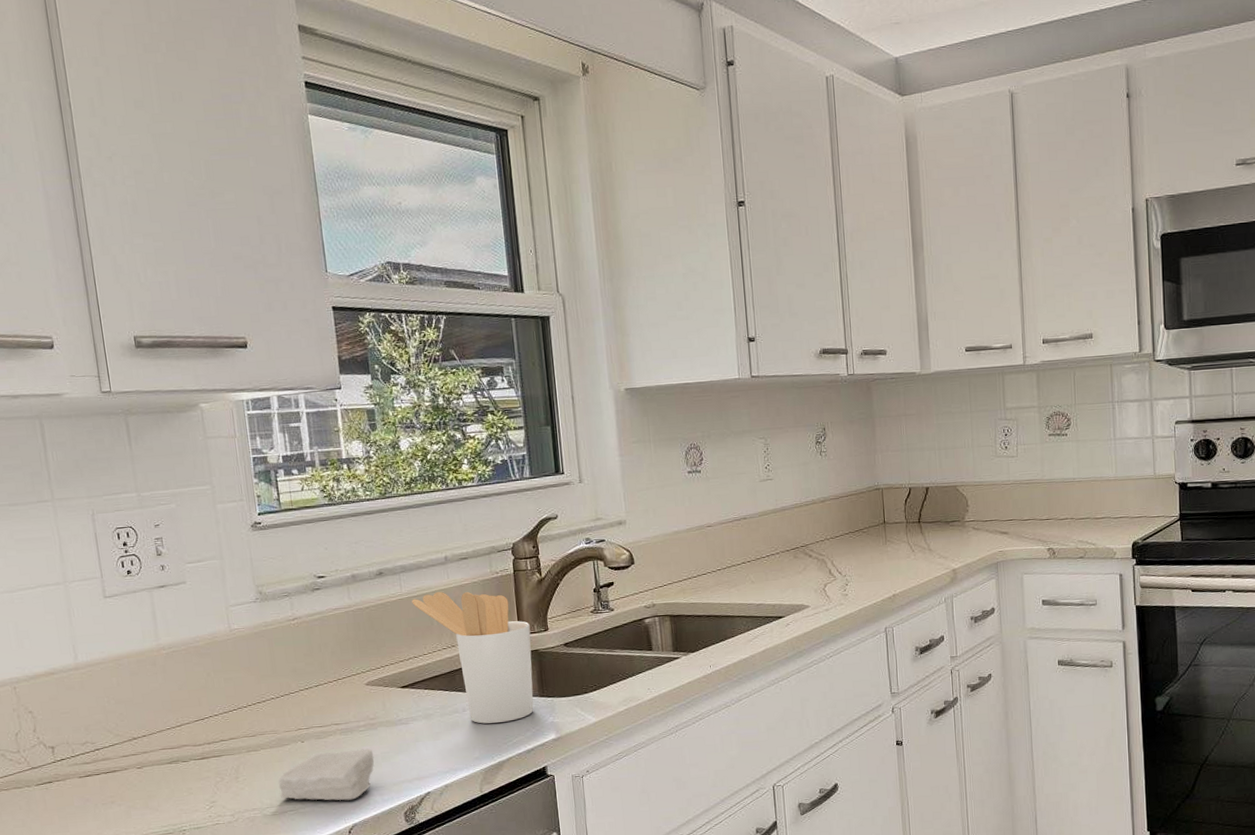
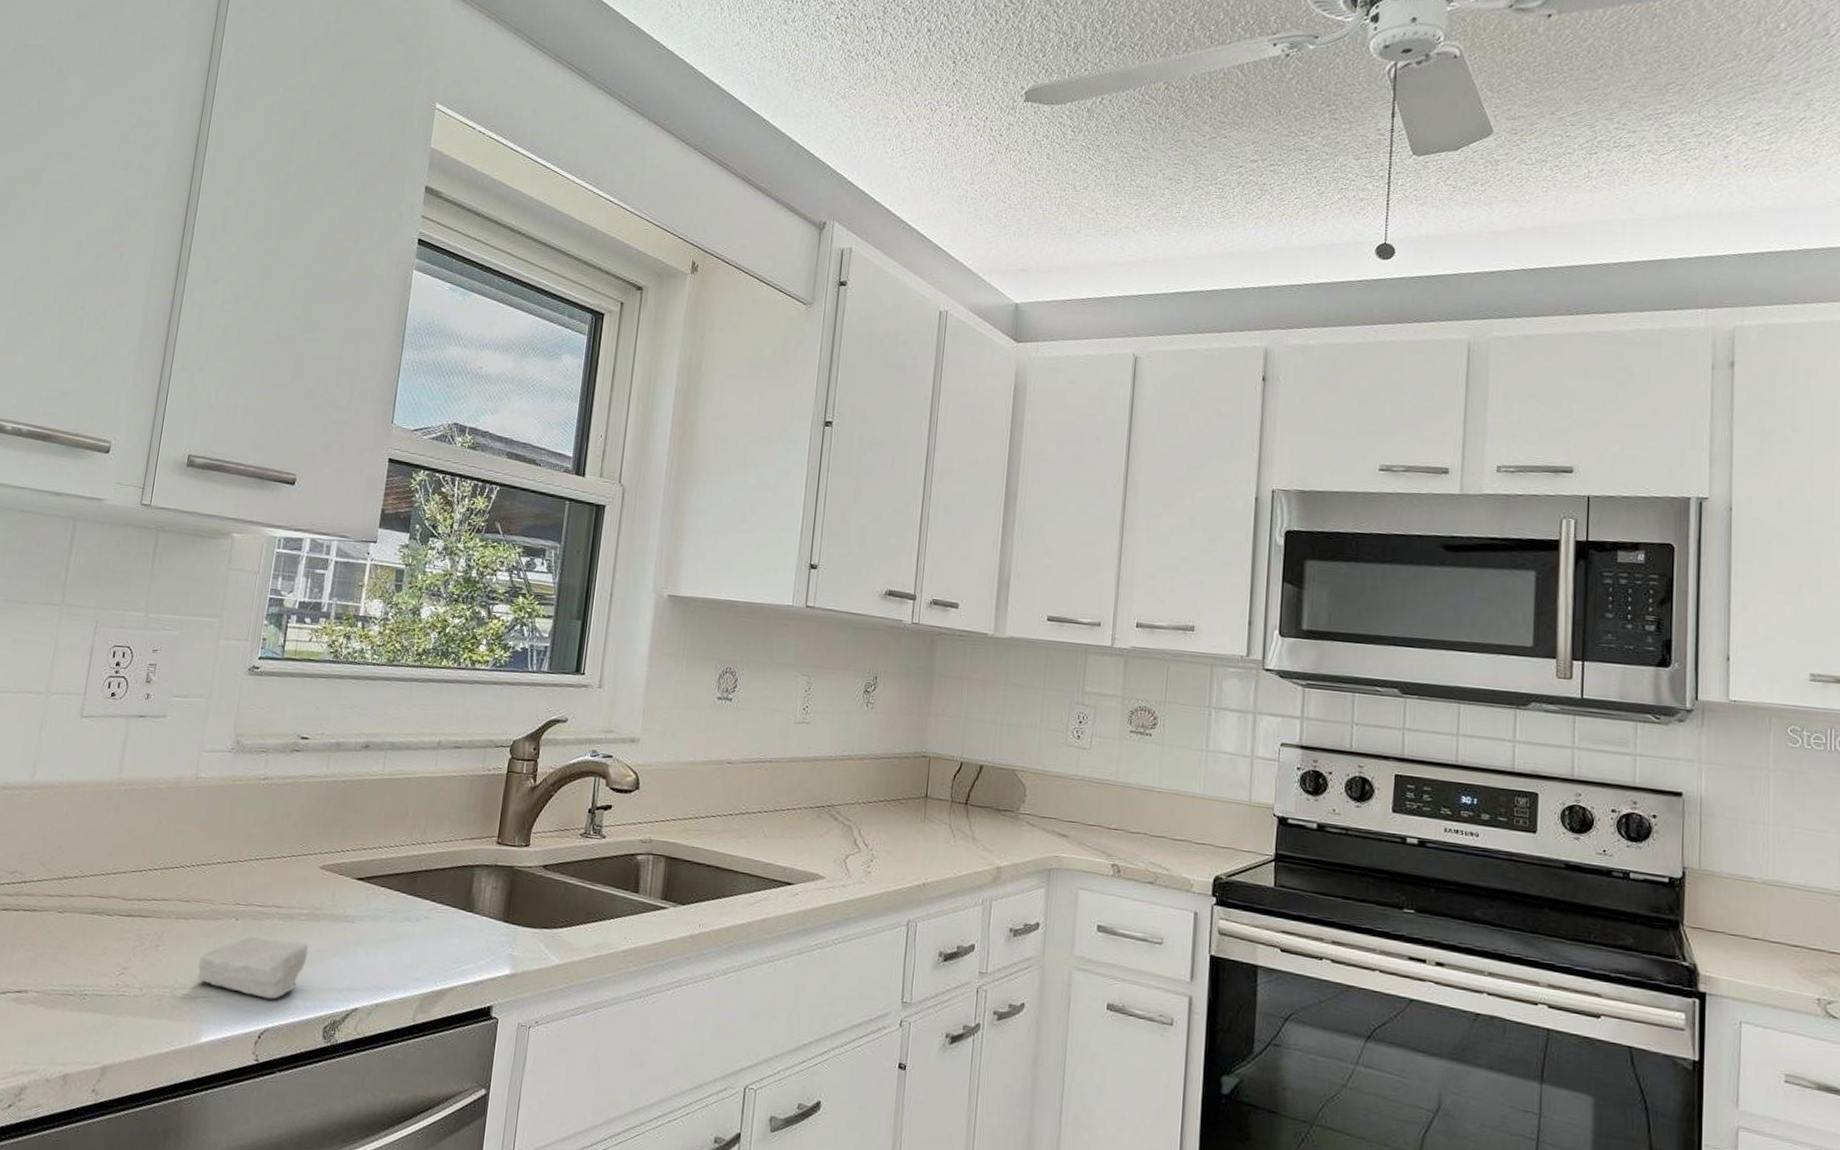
utensil holder: present [412,592,534,724] -> none [391,779,511,944]

